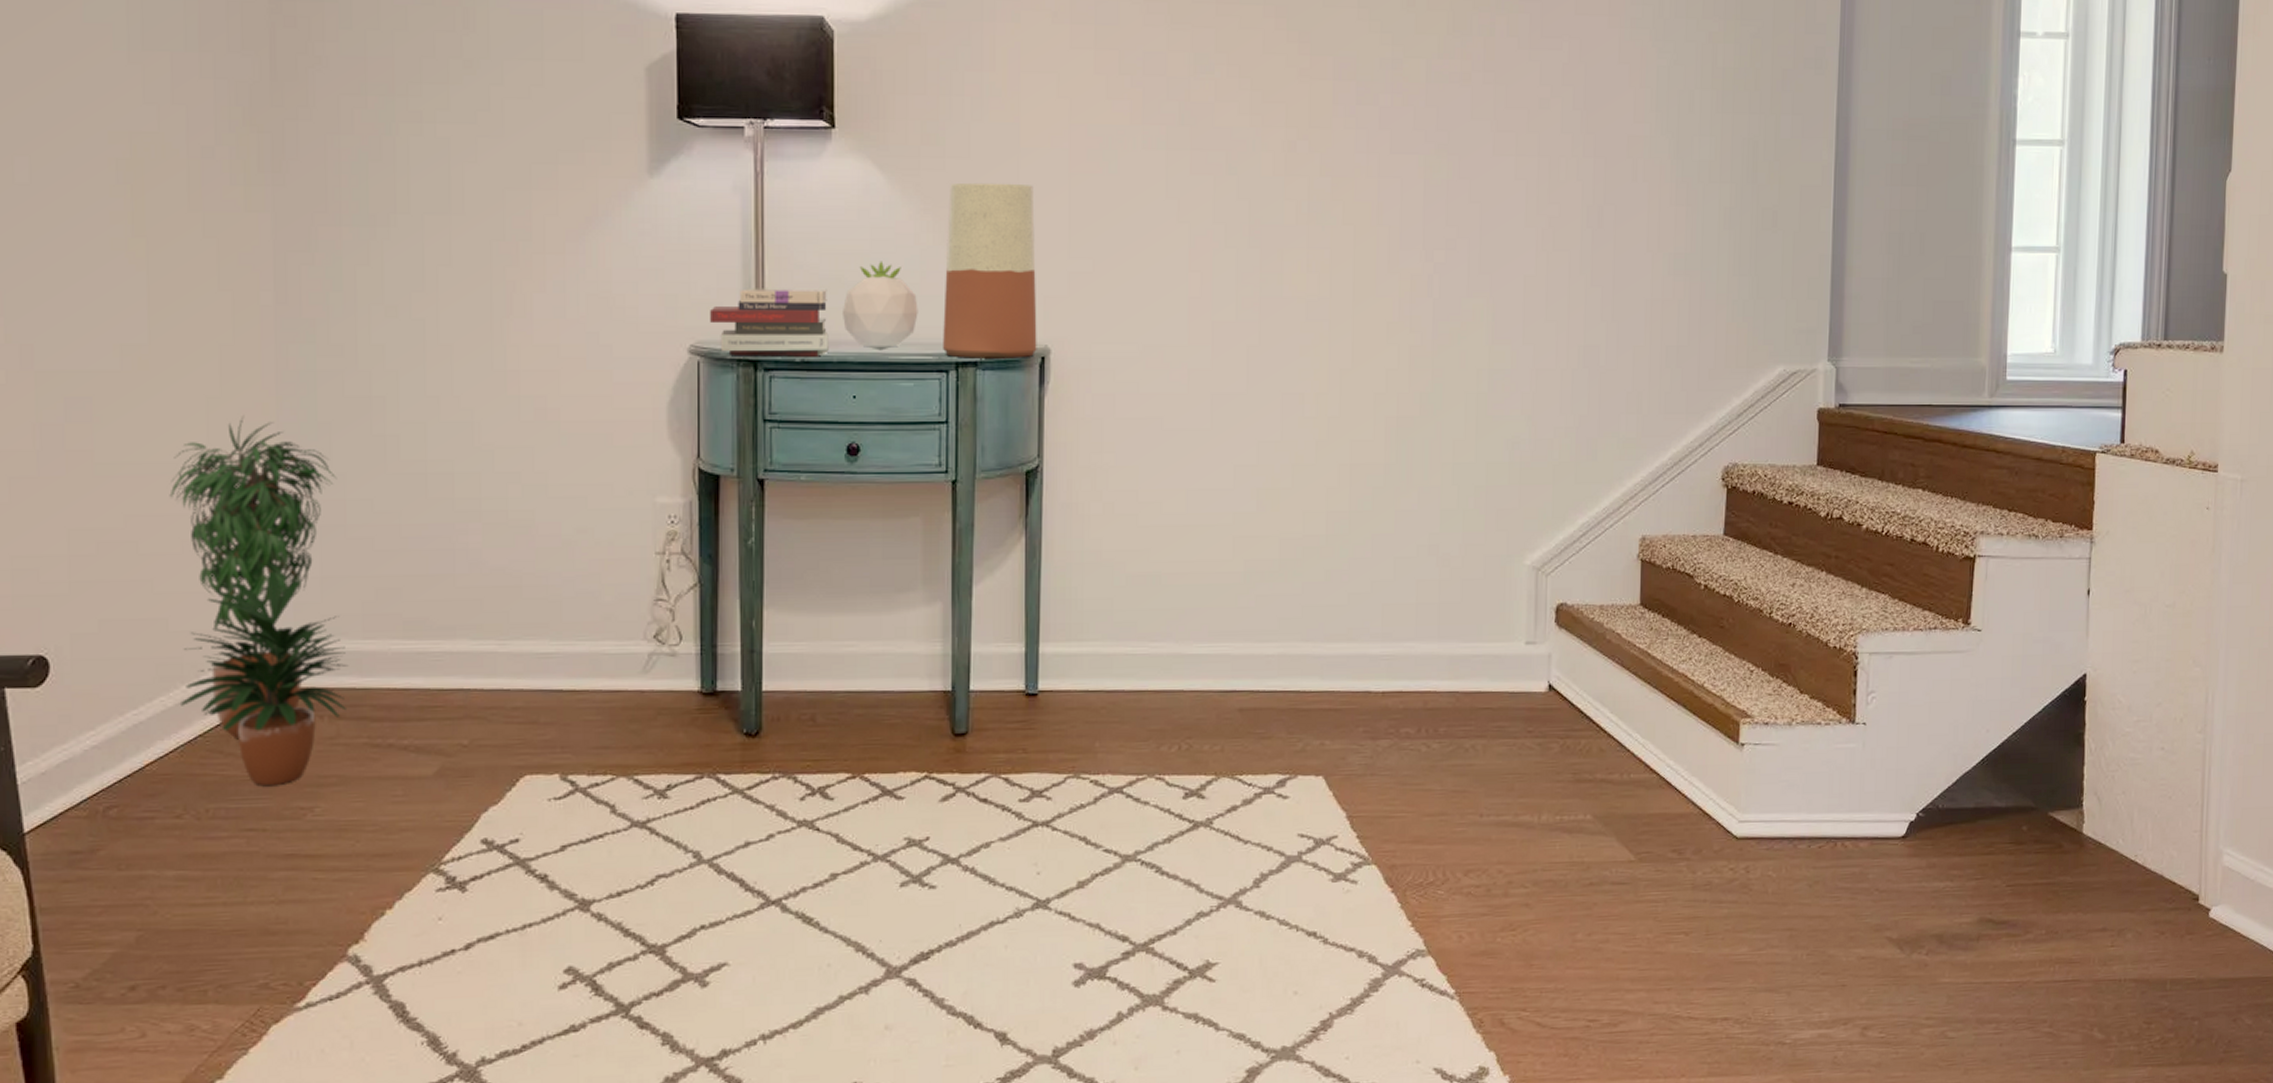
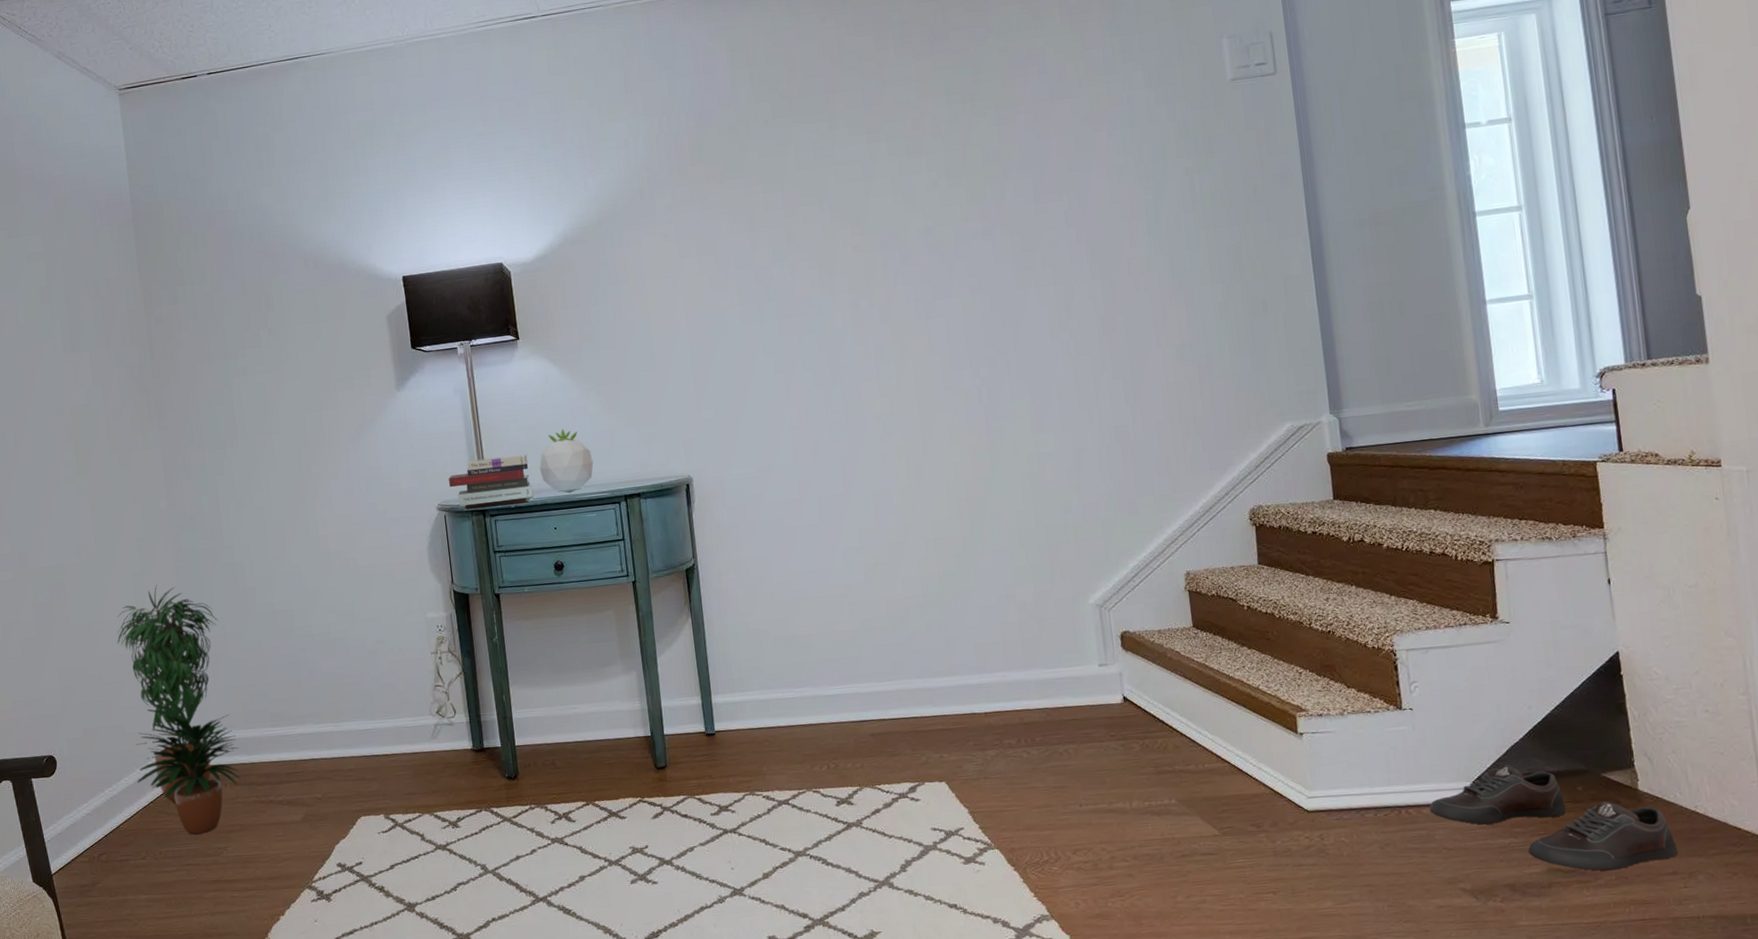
vase: present [943,182,1037,358] -> none [605,360,683,492]
shoe: none [1867,796,2111,924] -> present [1430,765,1678,871]

